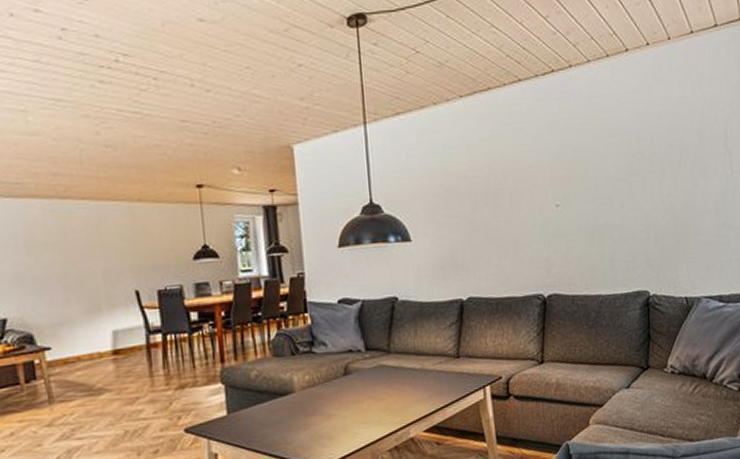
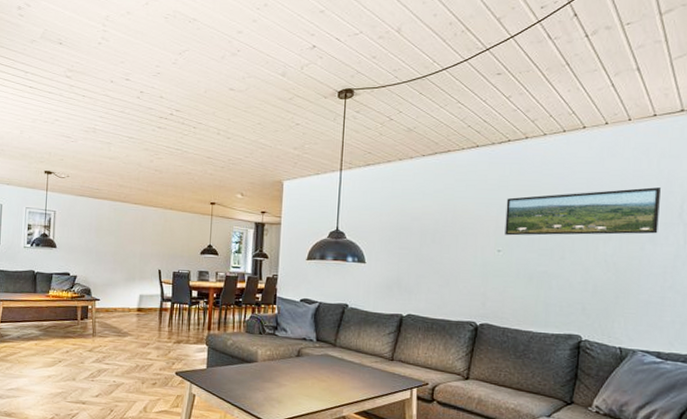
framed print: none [558,114,707,186] -> present [504,187,661,236]

